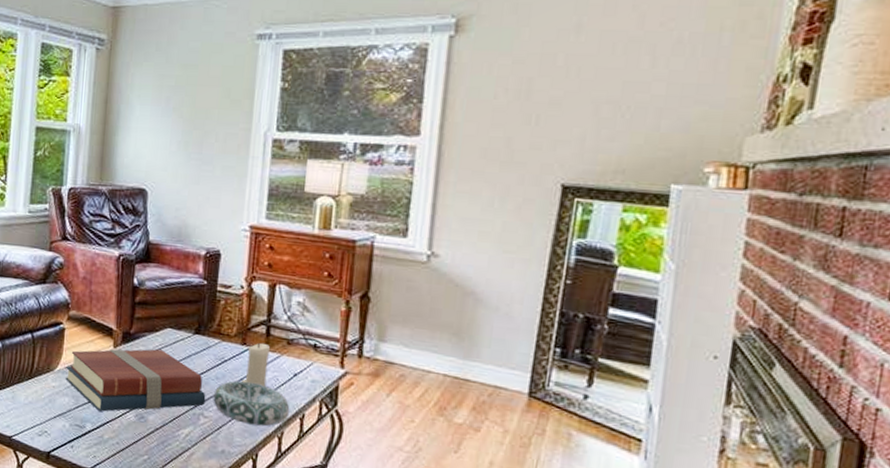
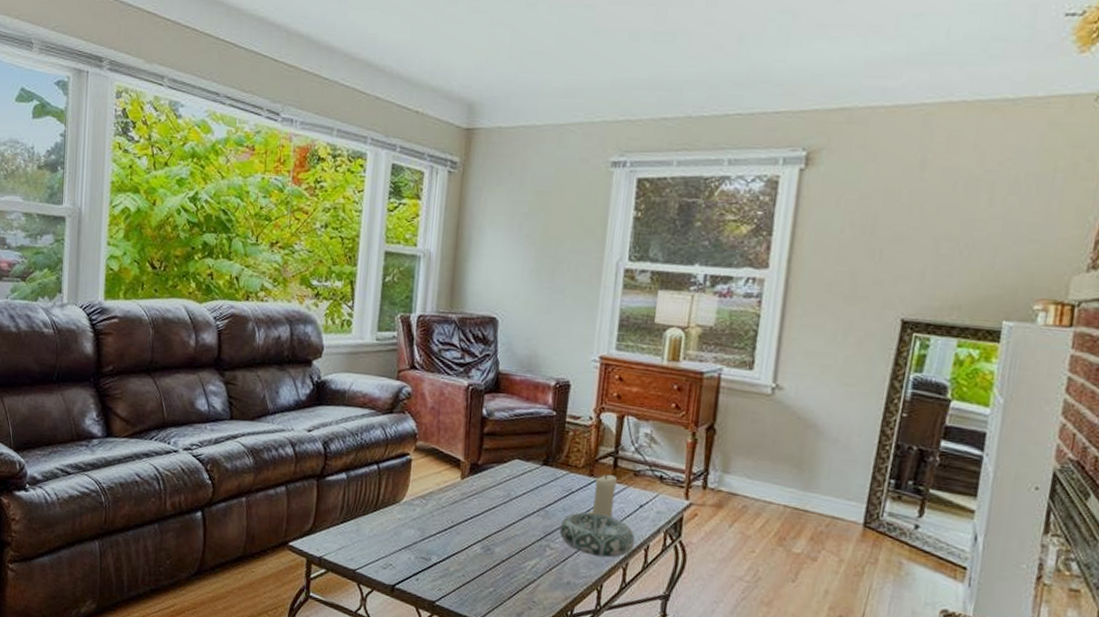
books: present [65,349,206,412] -> none [411,480,553,544]

